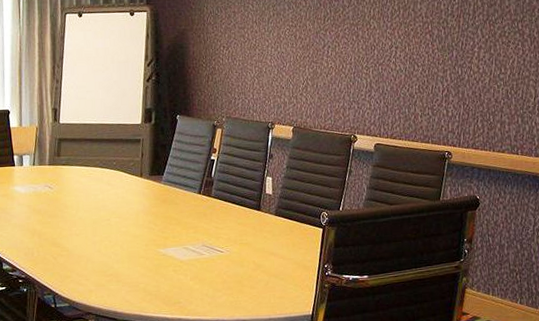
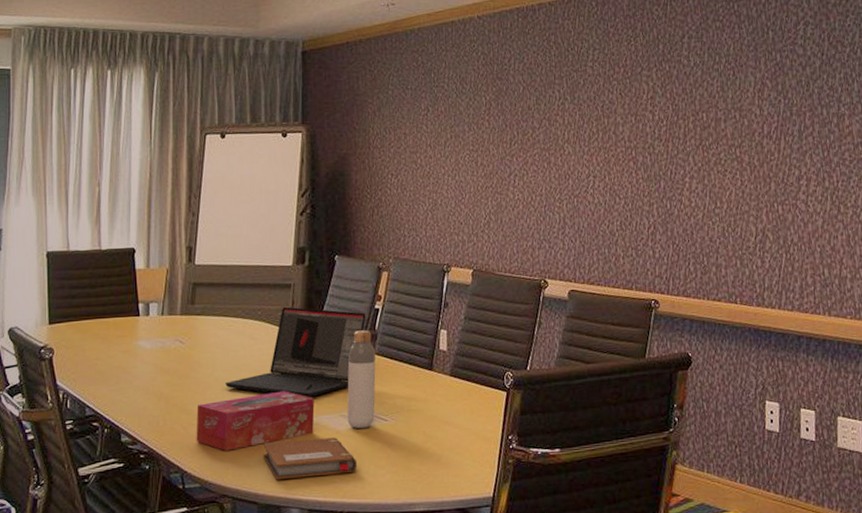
tissue box: none [64,227,162,277] -> present [196,391,315,451]
laptop: none [88,158,204,233] -> present [225,306,366,397]
notebook: none [120,266,199,300] -> present [263,437,358,479]
bottle: none [189,177,213,259] -> present [347,330,376,428]

